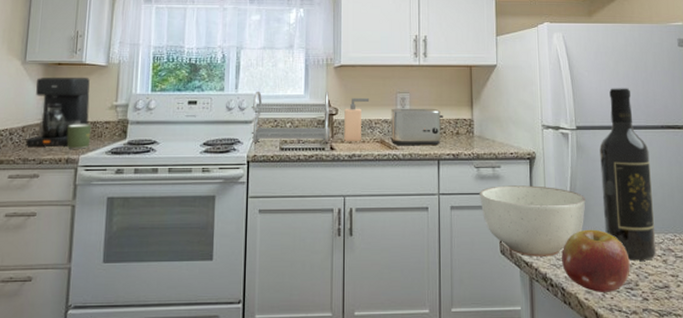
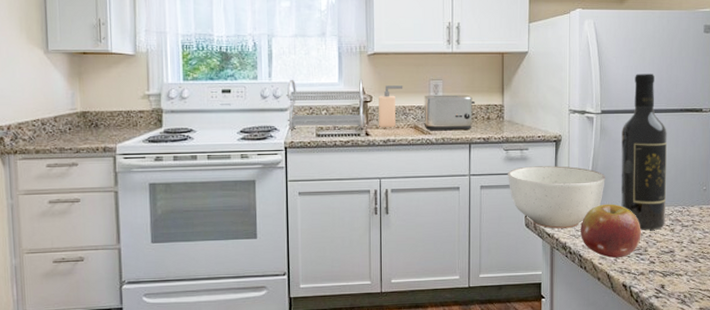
coffee maker: present [25,77,90,147] -> none [60,66,122,136]
mug: present [66,124,92,149] -> none [101,113,126,138]

